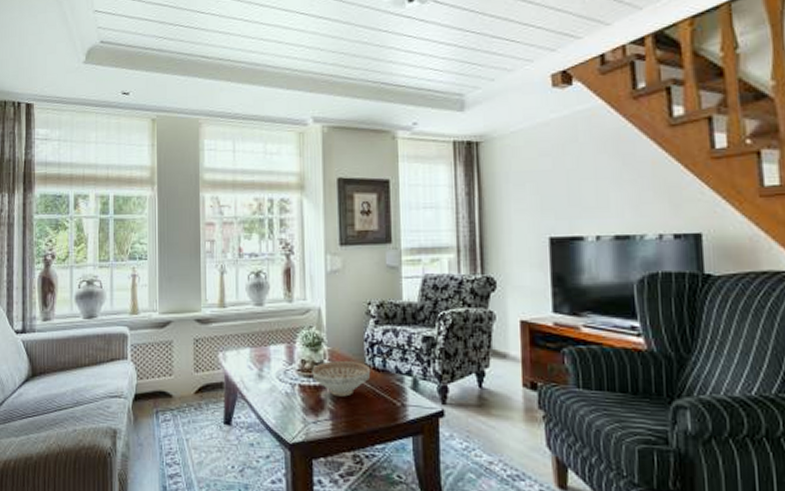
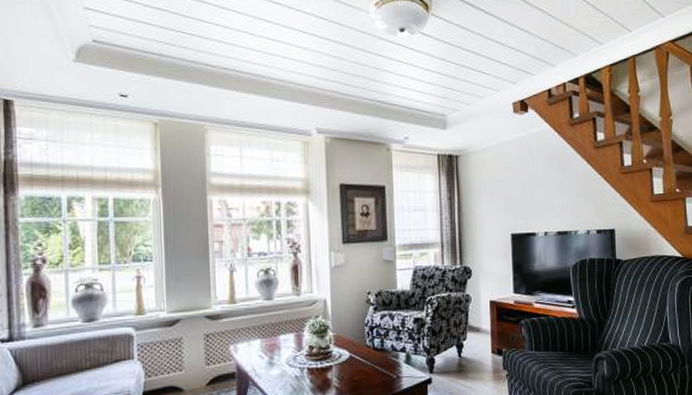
decorative bowl: present [312,361,371,397] -> none [319,344,371,375]

